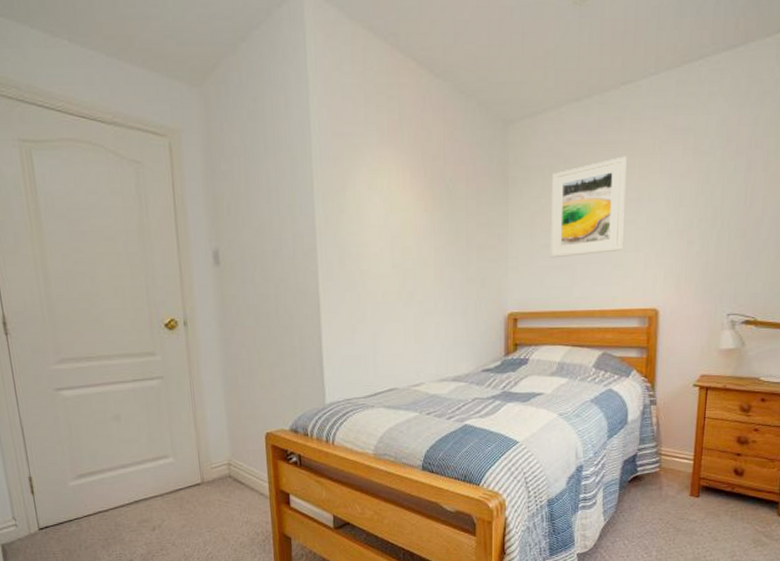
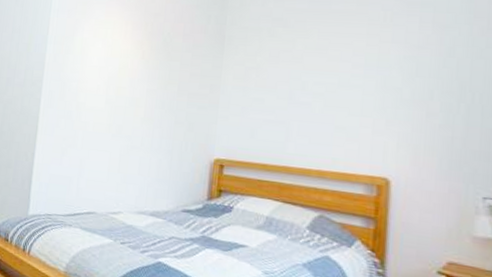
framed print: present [549,156,627,258] -> none [262,24,353,114]

